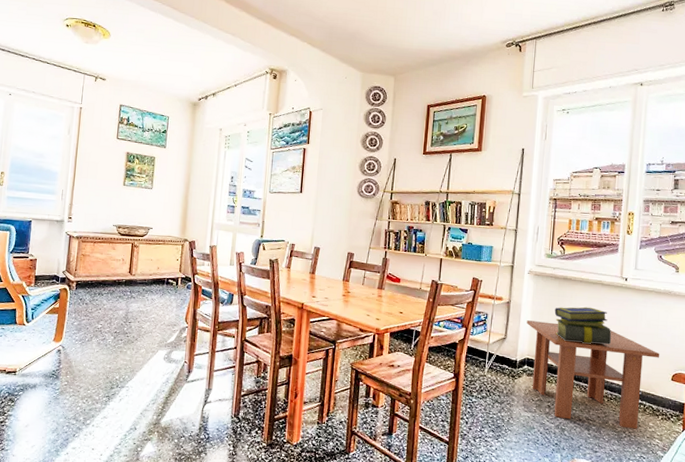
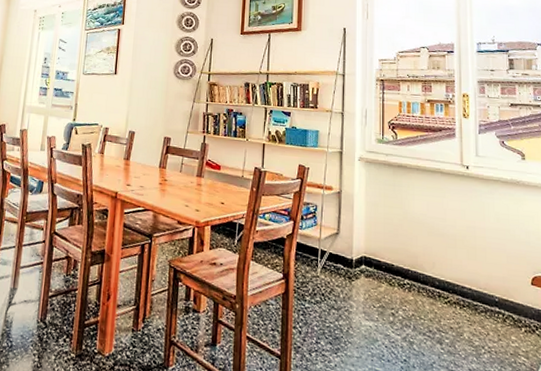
coffee table: present [526,320,659,429] -> none [361,213,514,344]
stack of books: present [554,306,612,344] -> none [391,198,458,241]

